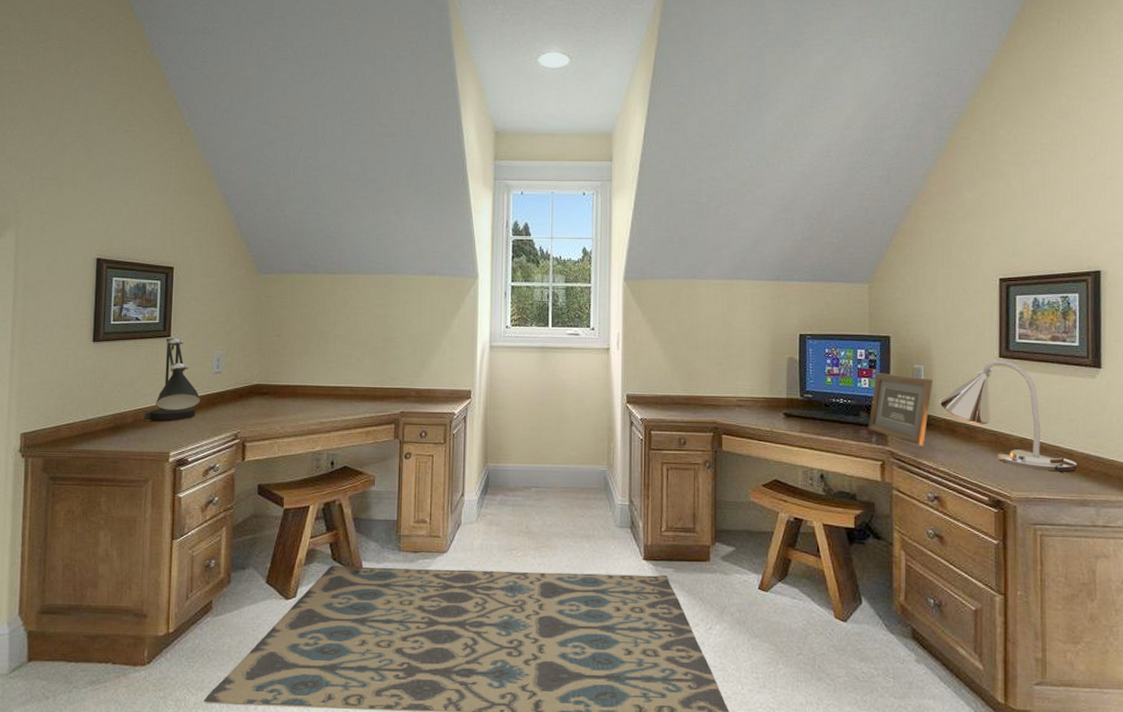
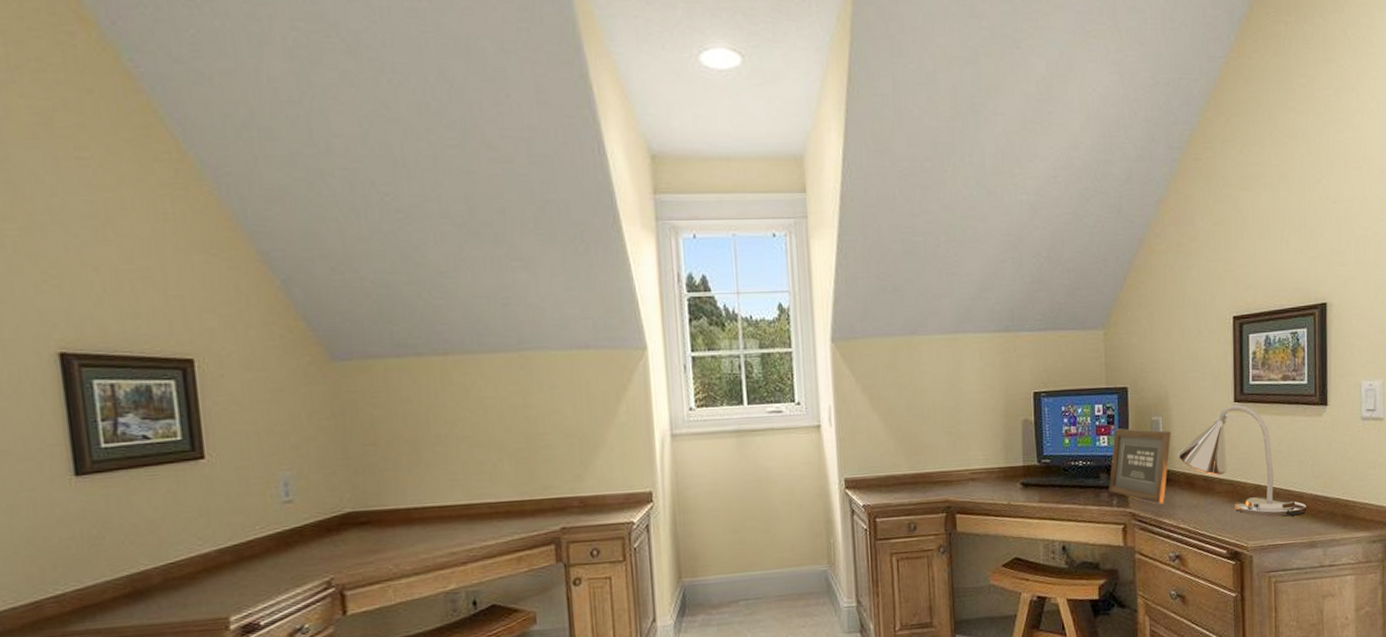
desk lamp: present [144,337,201,421] -> none [178,459,267,578]

